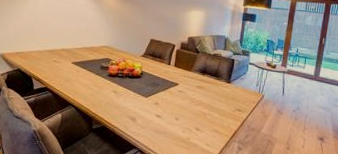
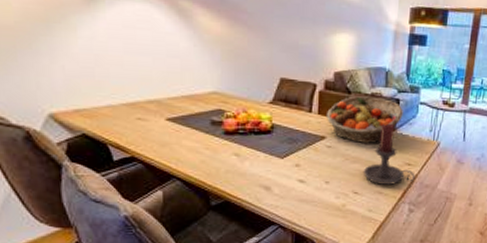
fruit basket: none [180,55,237,92] -> present [325,96,403,143]
candle holder: none [205,77,244,126] -> present [364,124,415,185]

